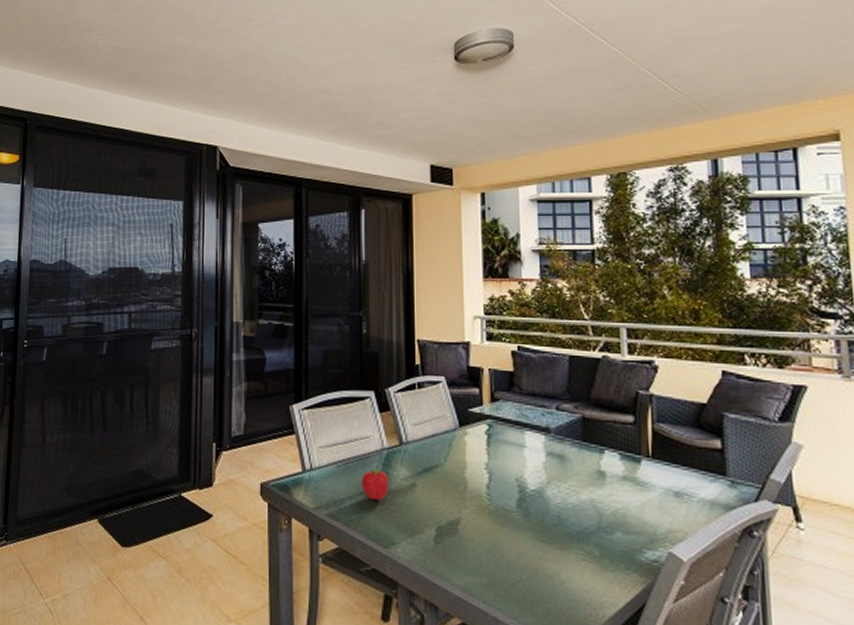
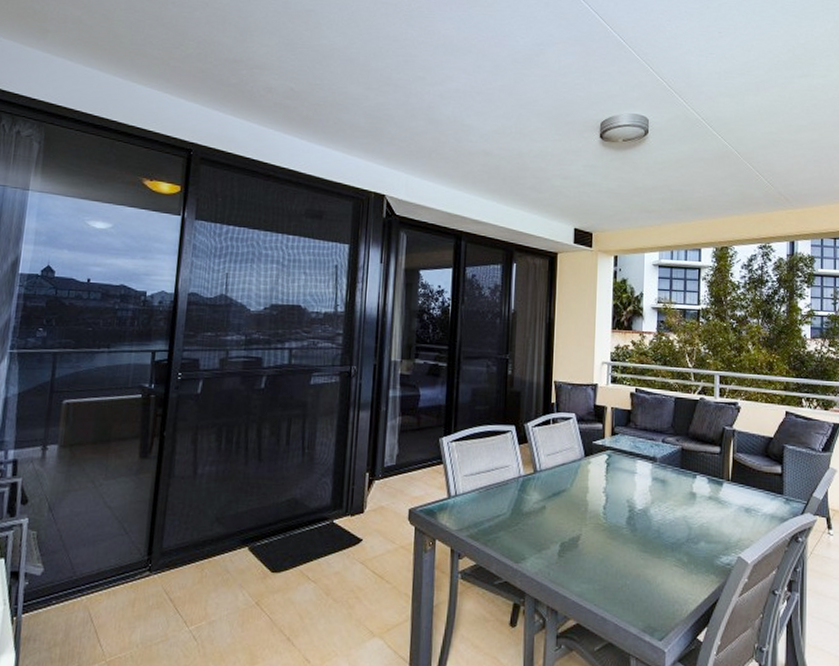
fruit: present [361,467,389,501] -> none [499,493,523,522]

